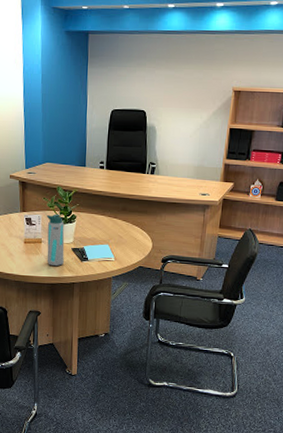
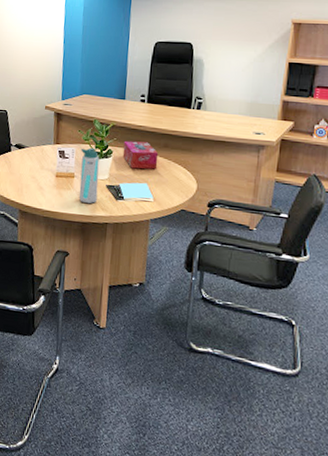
tissue box: none [85,206,118,232] -> present [122,141,159,170]

